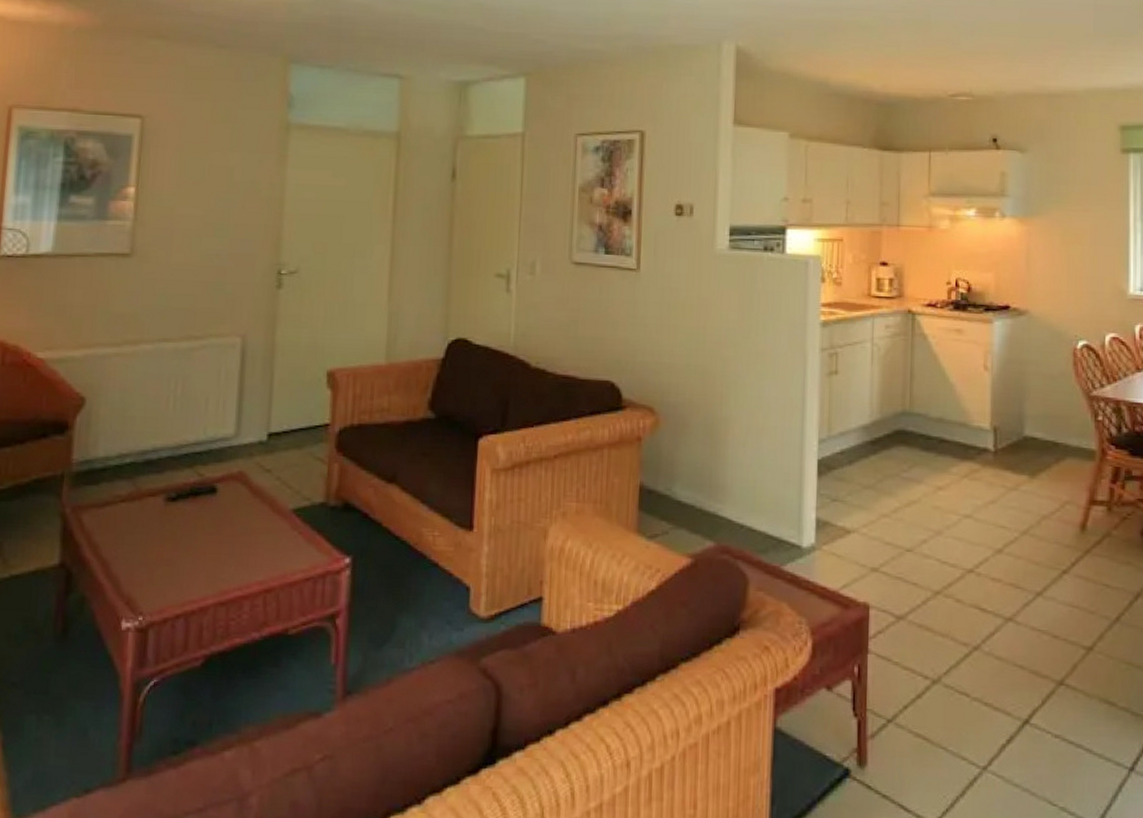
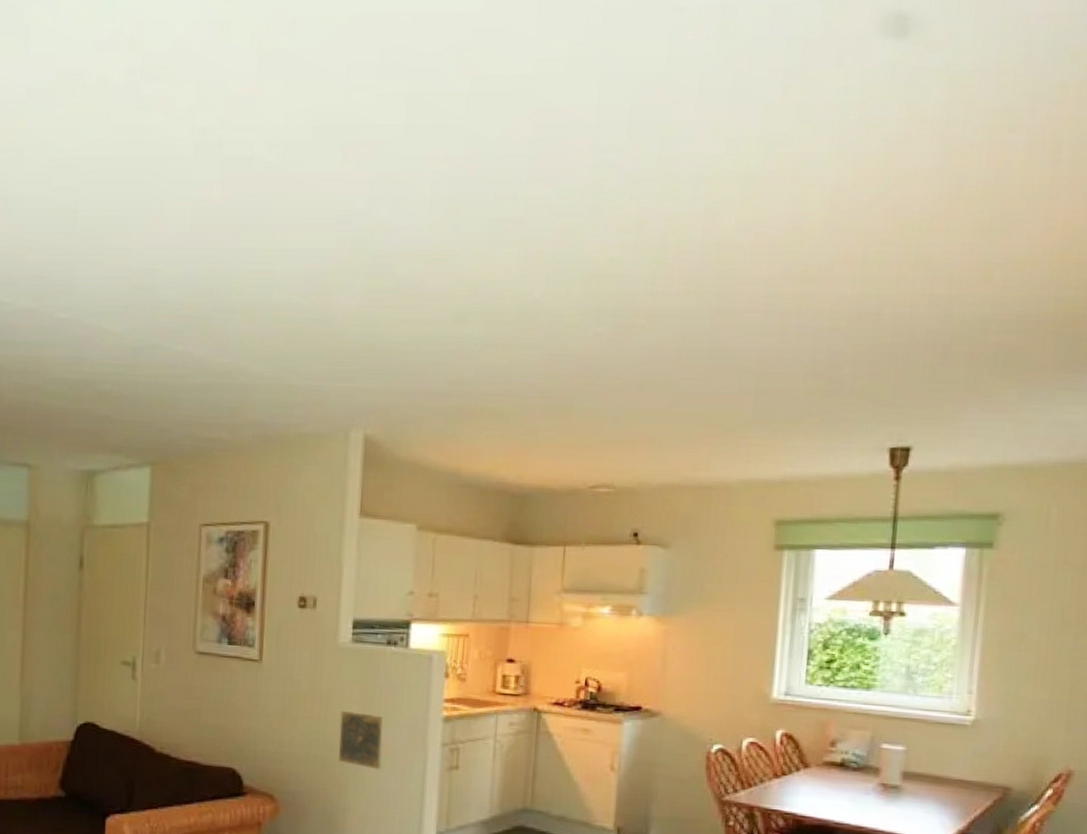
decorative tile: none [719,318,763,378] -> present [339,710,383,770]

